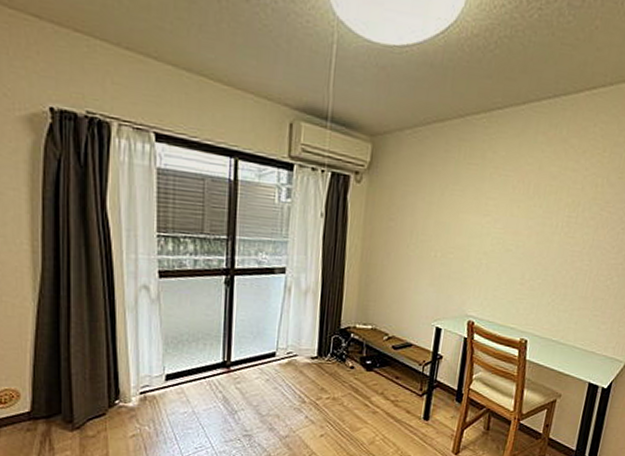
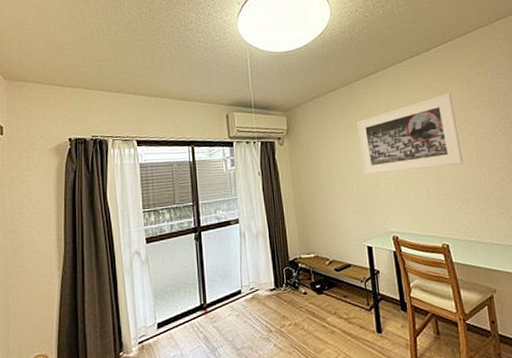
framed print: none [454,158,587,251] -> present [357,93,464,175]

